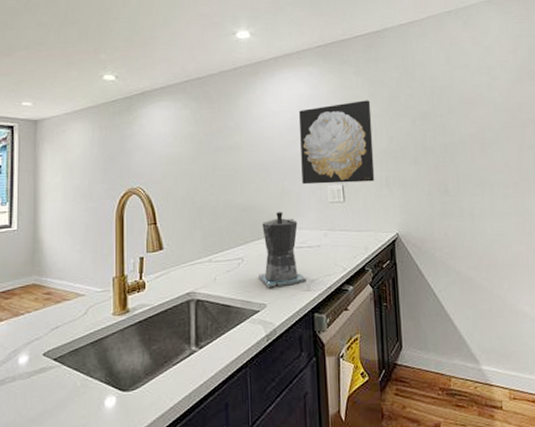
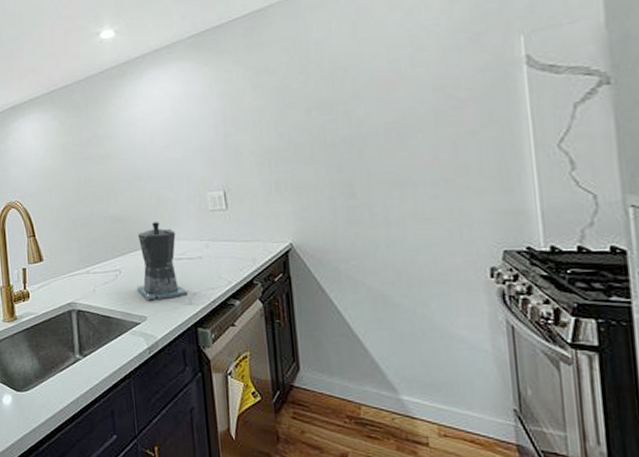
wall art: present [298,100,375,185] -> none [171,92,262,192]

